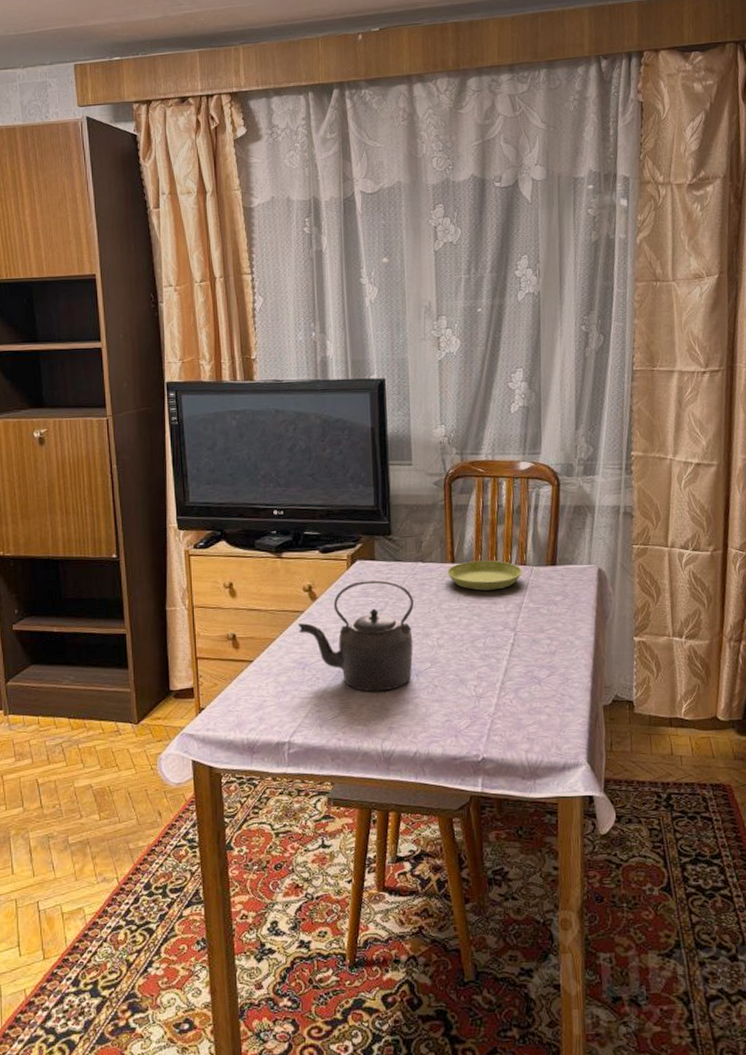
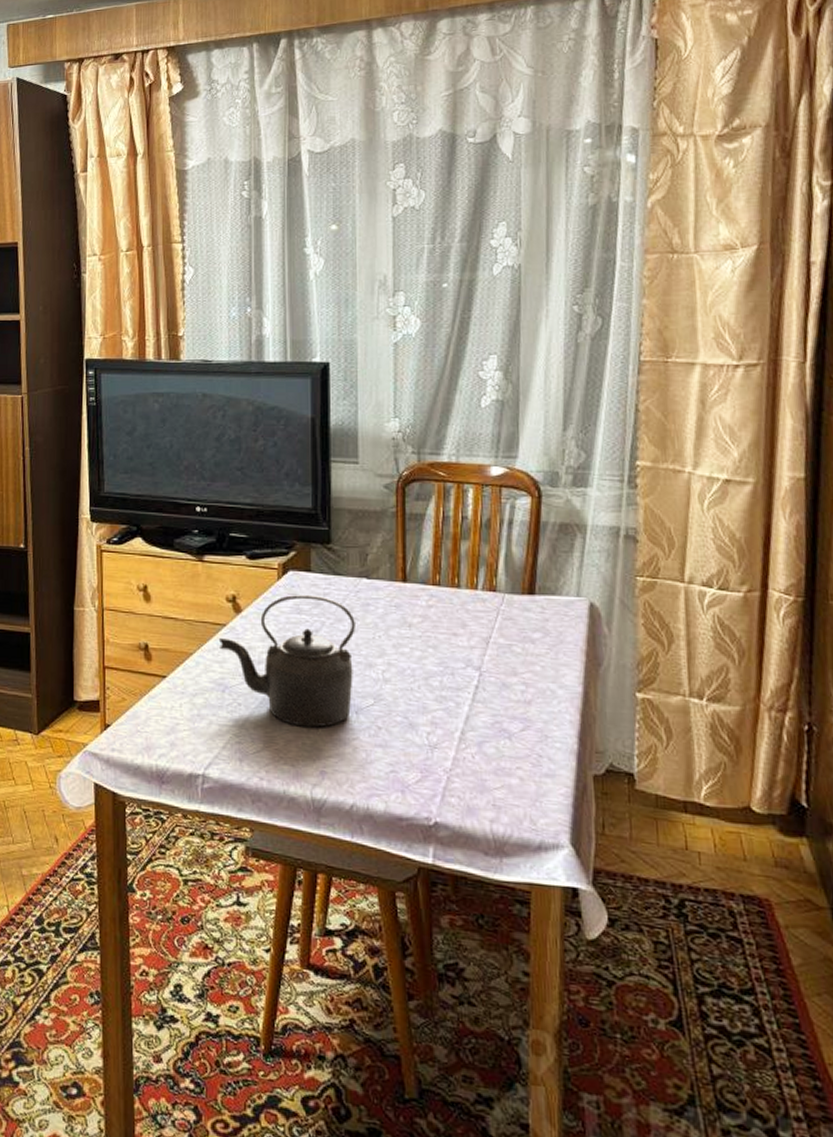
saucer: present [447,560,522,591] -> none [397,581,491,619]

